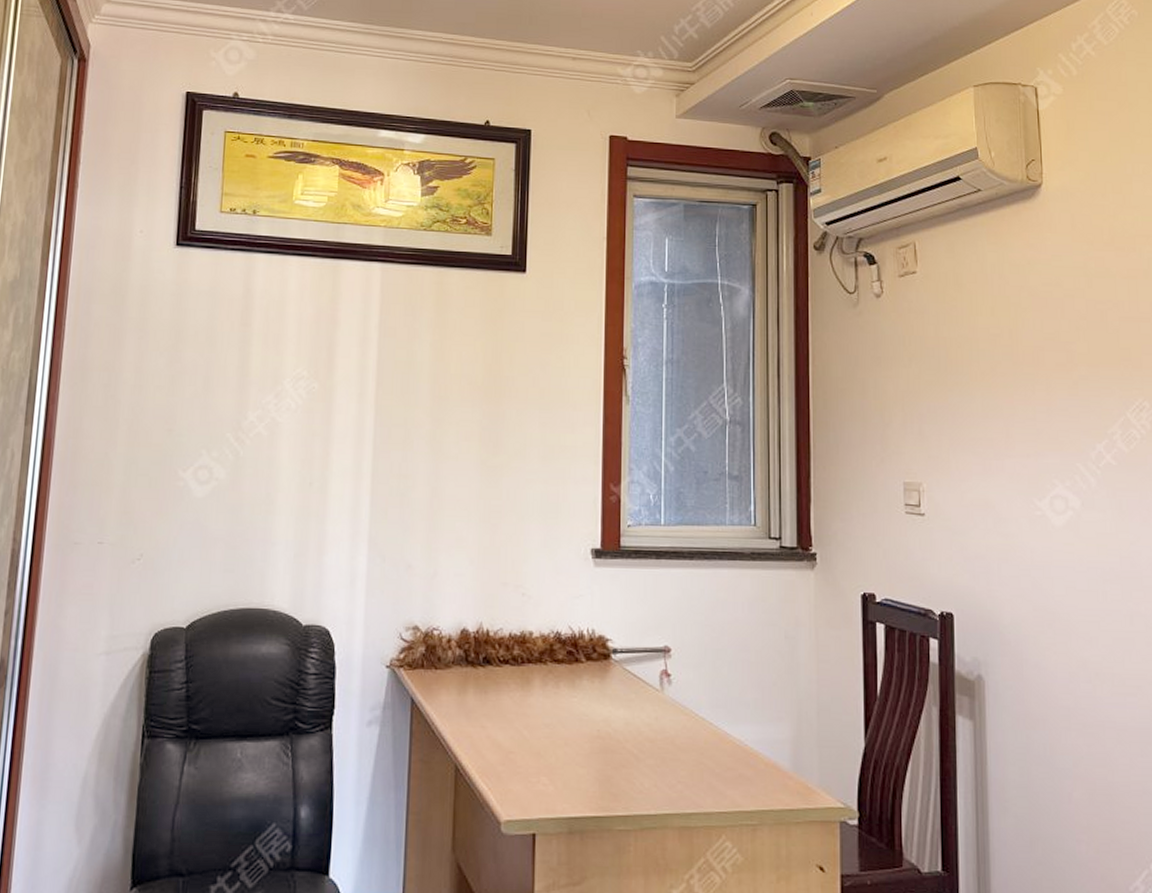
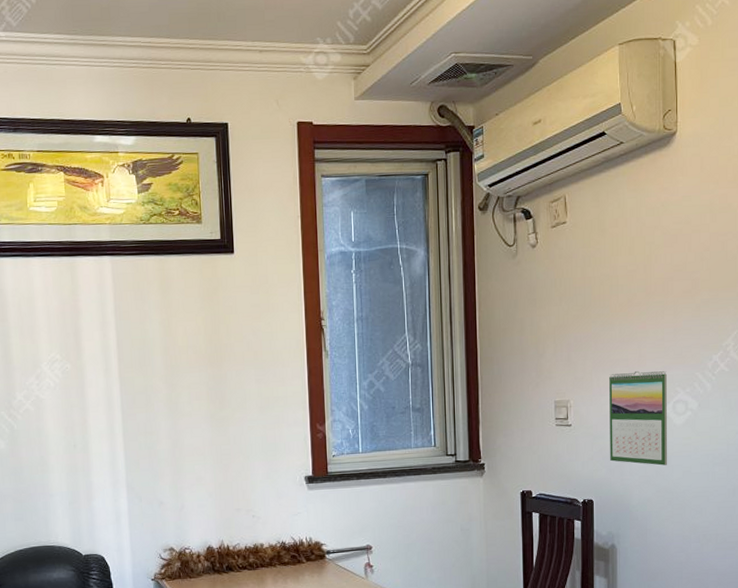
calendar: none [970,454,1046,577] -> present [609,370,668,466]

